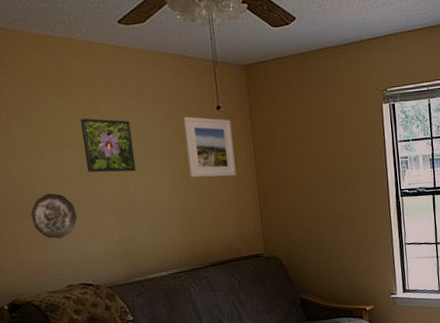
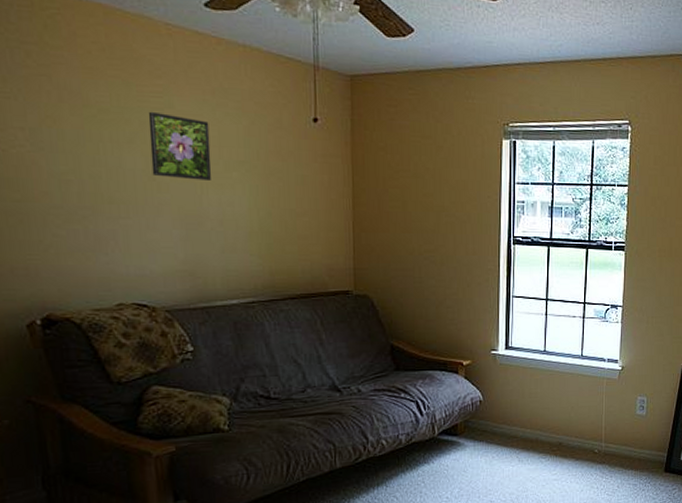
decorative plate: present [30,193,78,239] -> none [78,194,136,248]
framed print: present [184,116,237,178] -> none [273,125,330,200]

